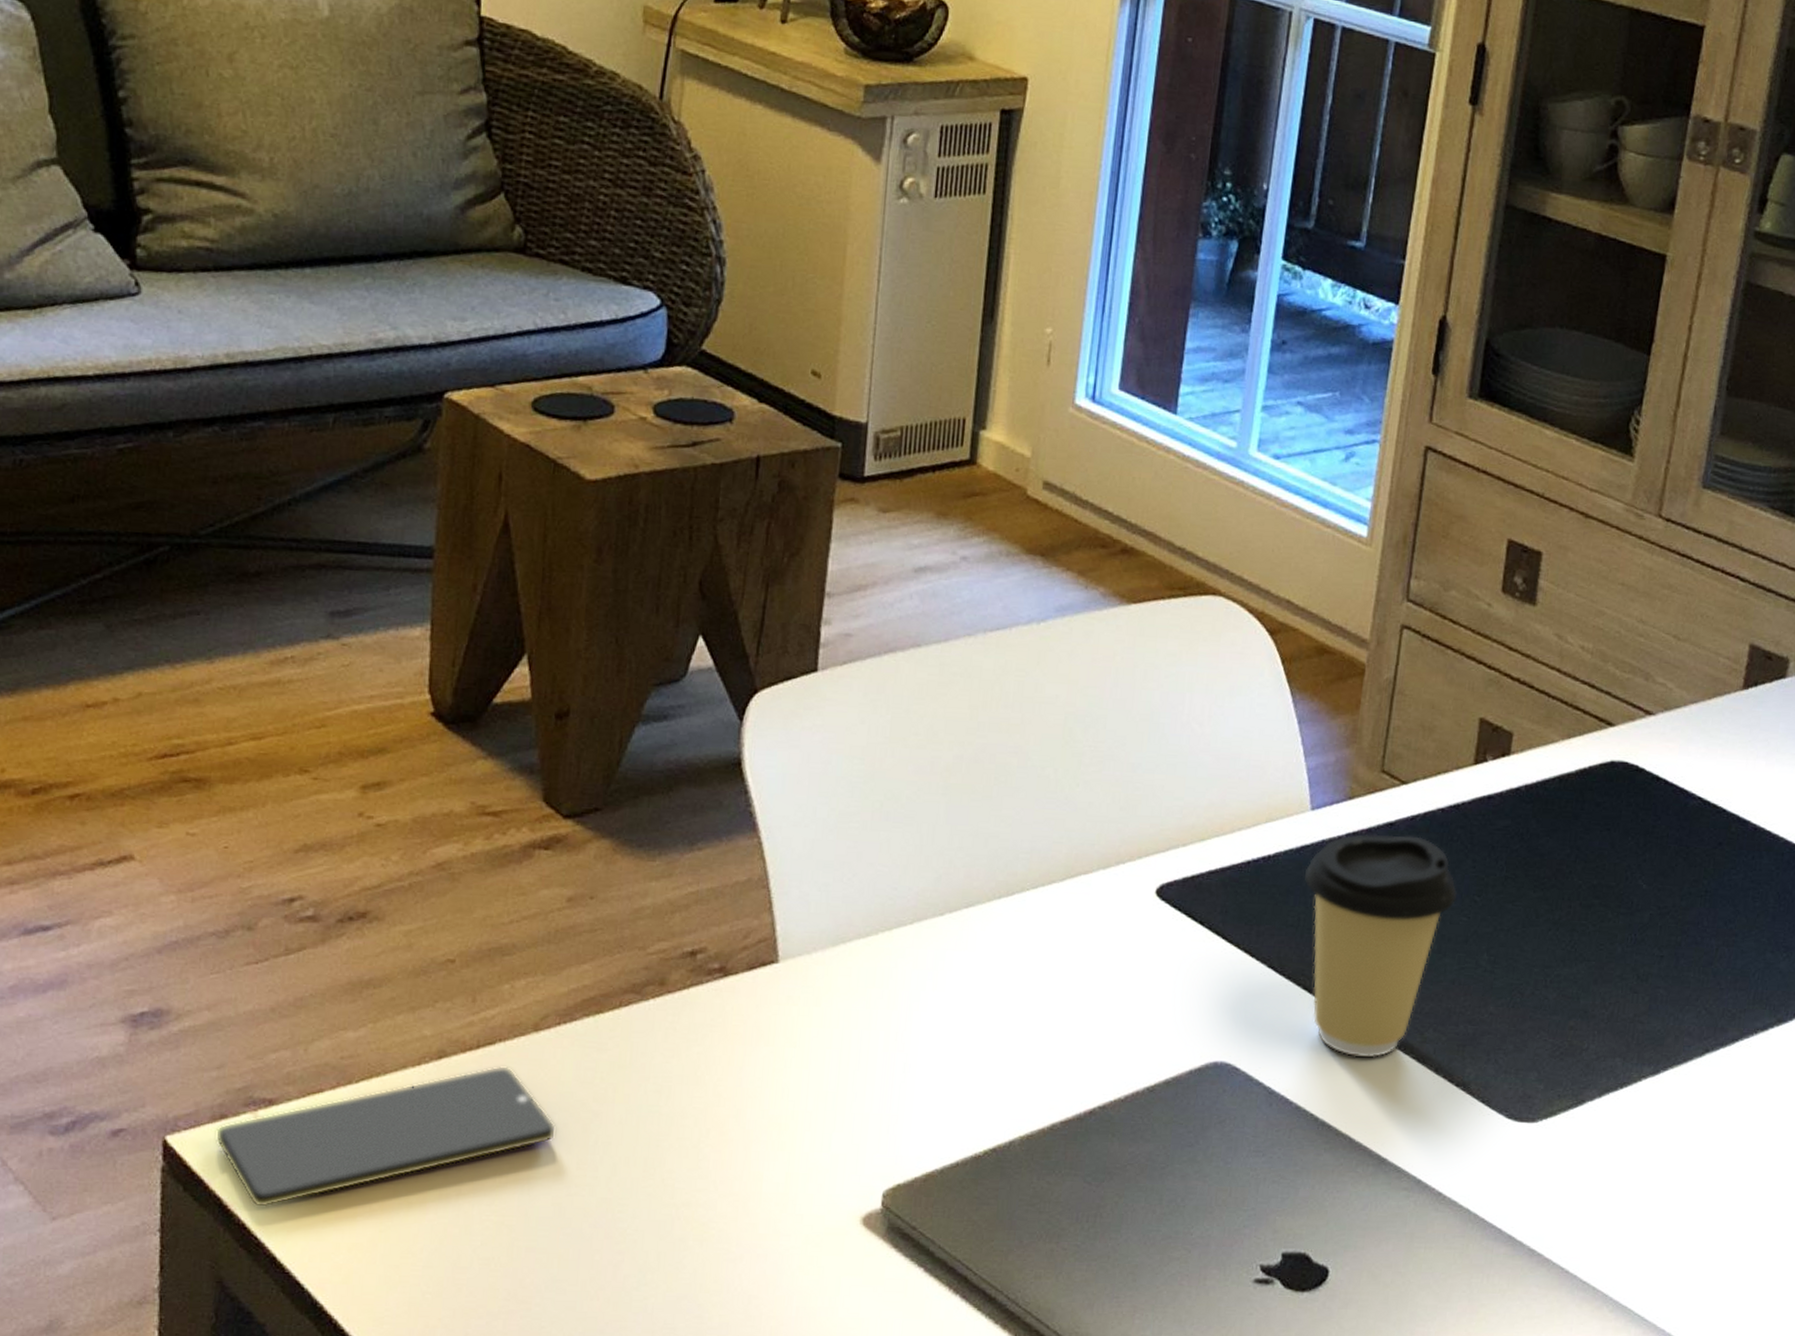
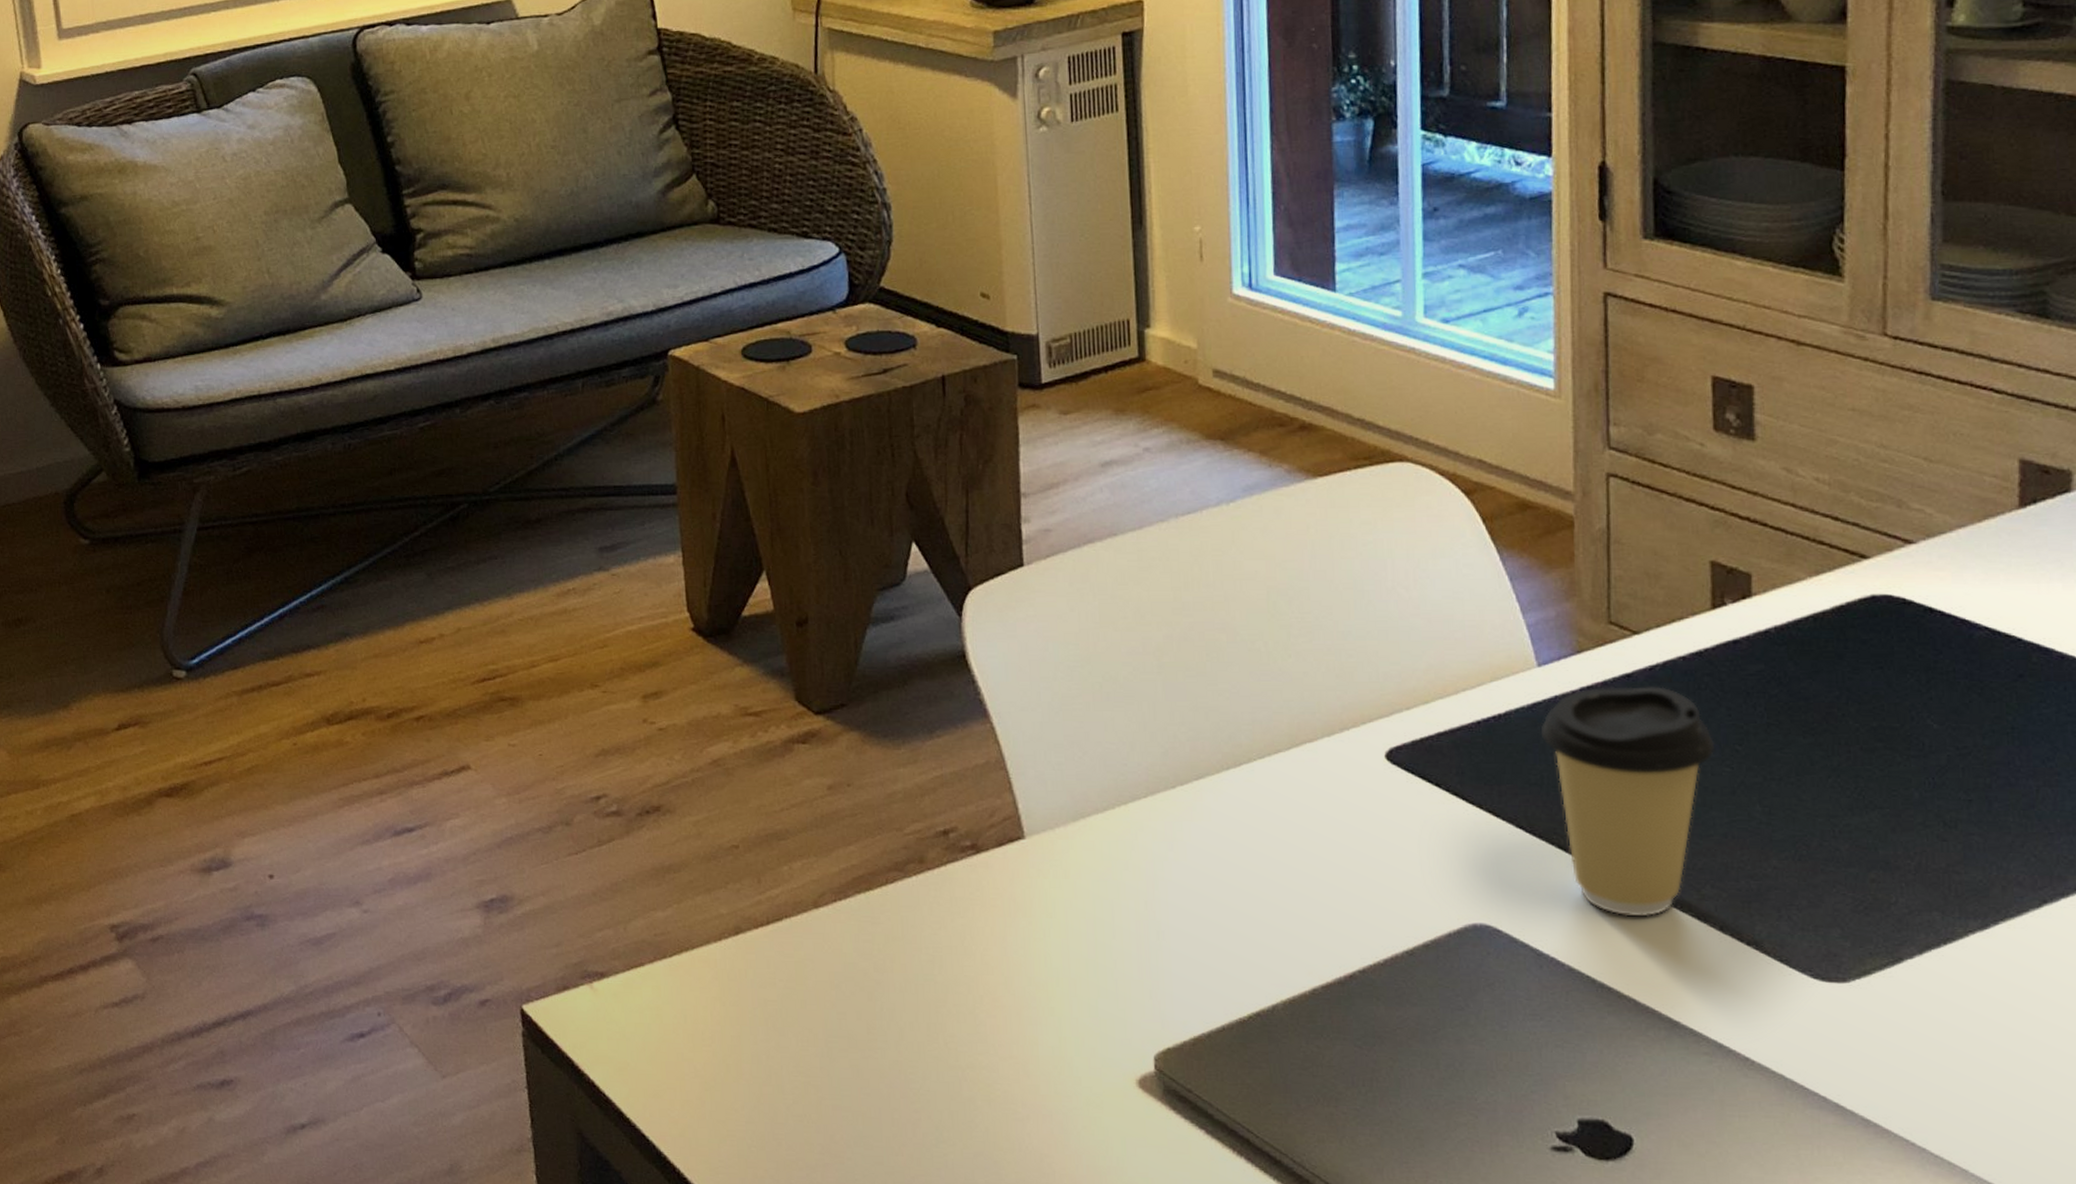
smartphone: present [214,1066,557,1208] -> none [560,940,846,1069]

